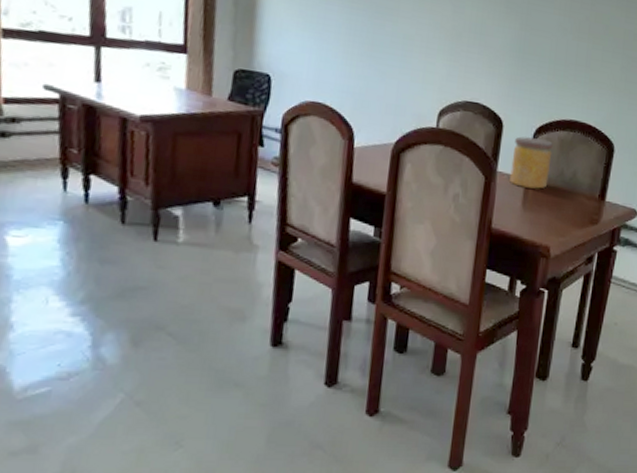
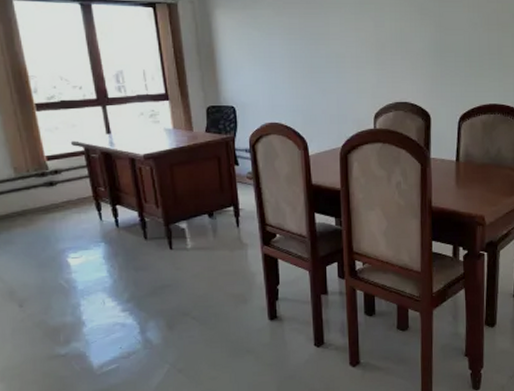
jar: present [509,136,553,189] -> none [441,124,477,169]

